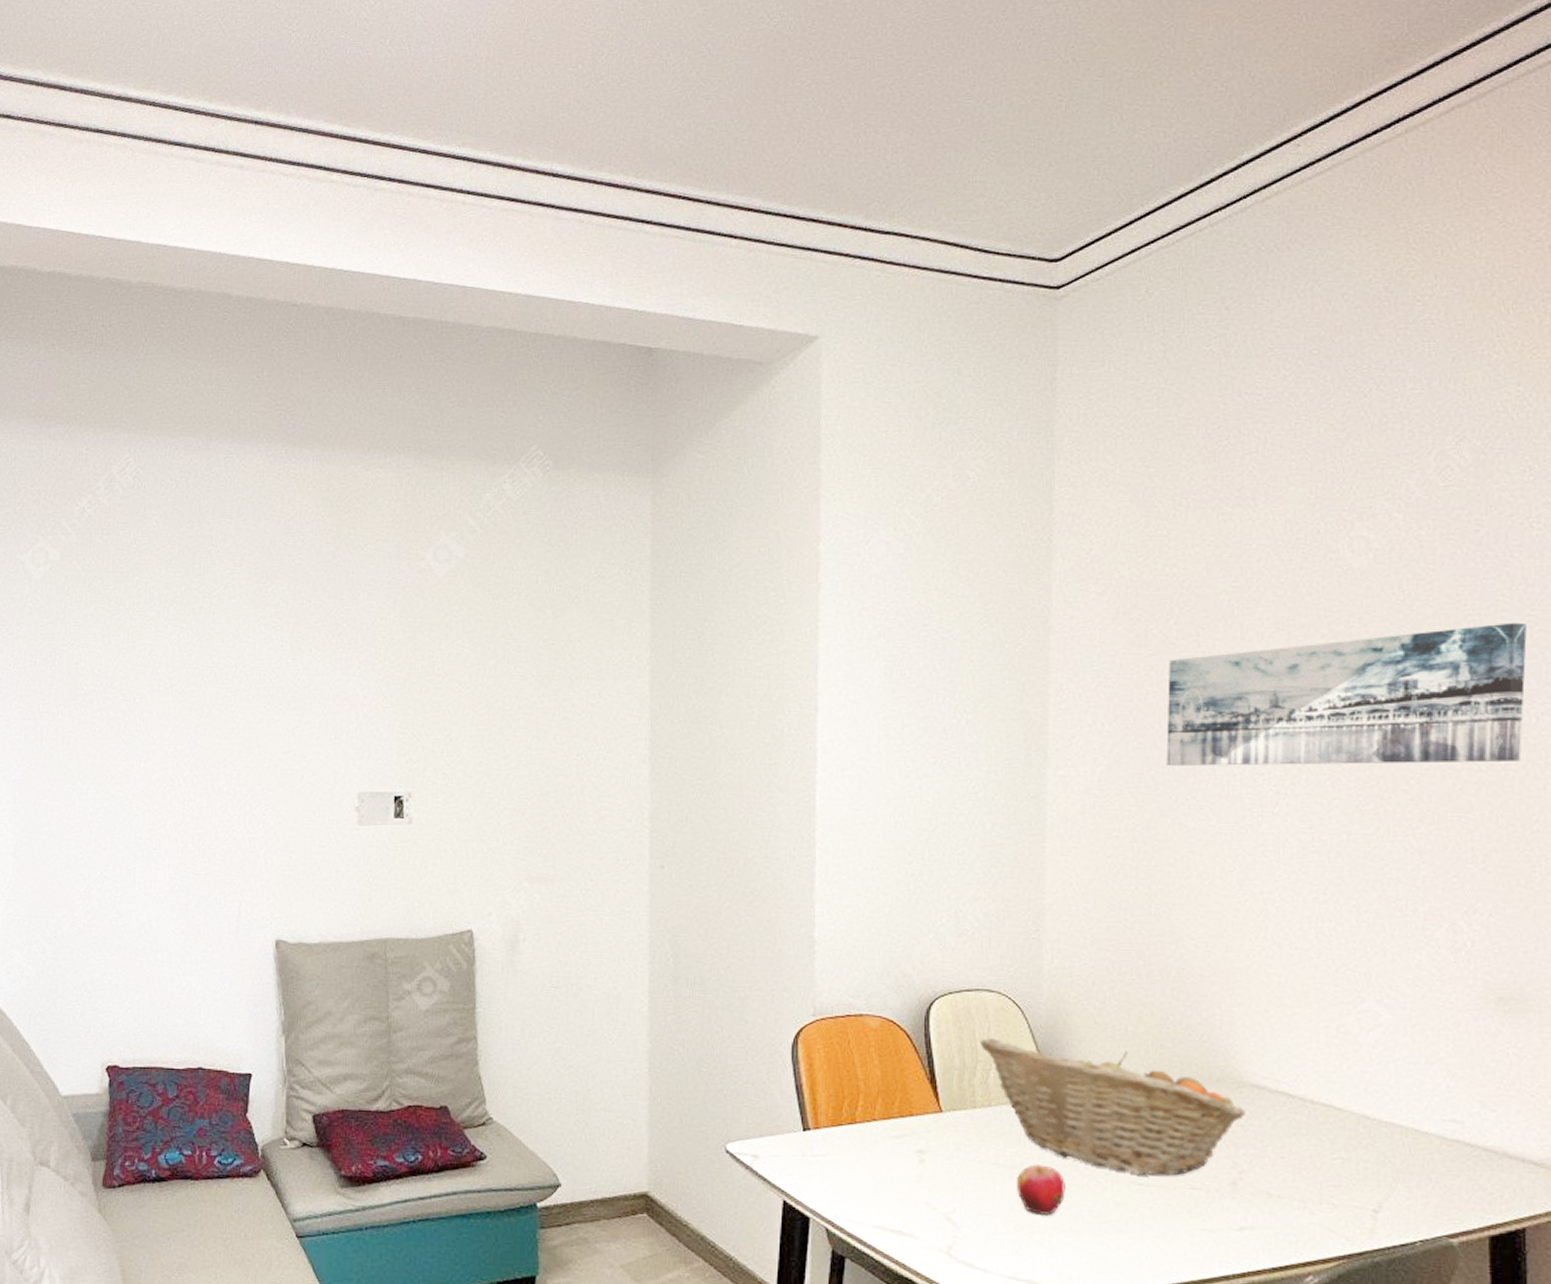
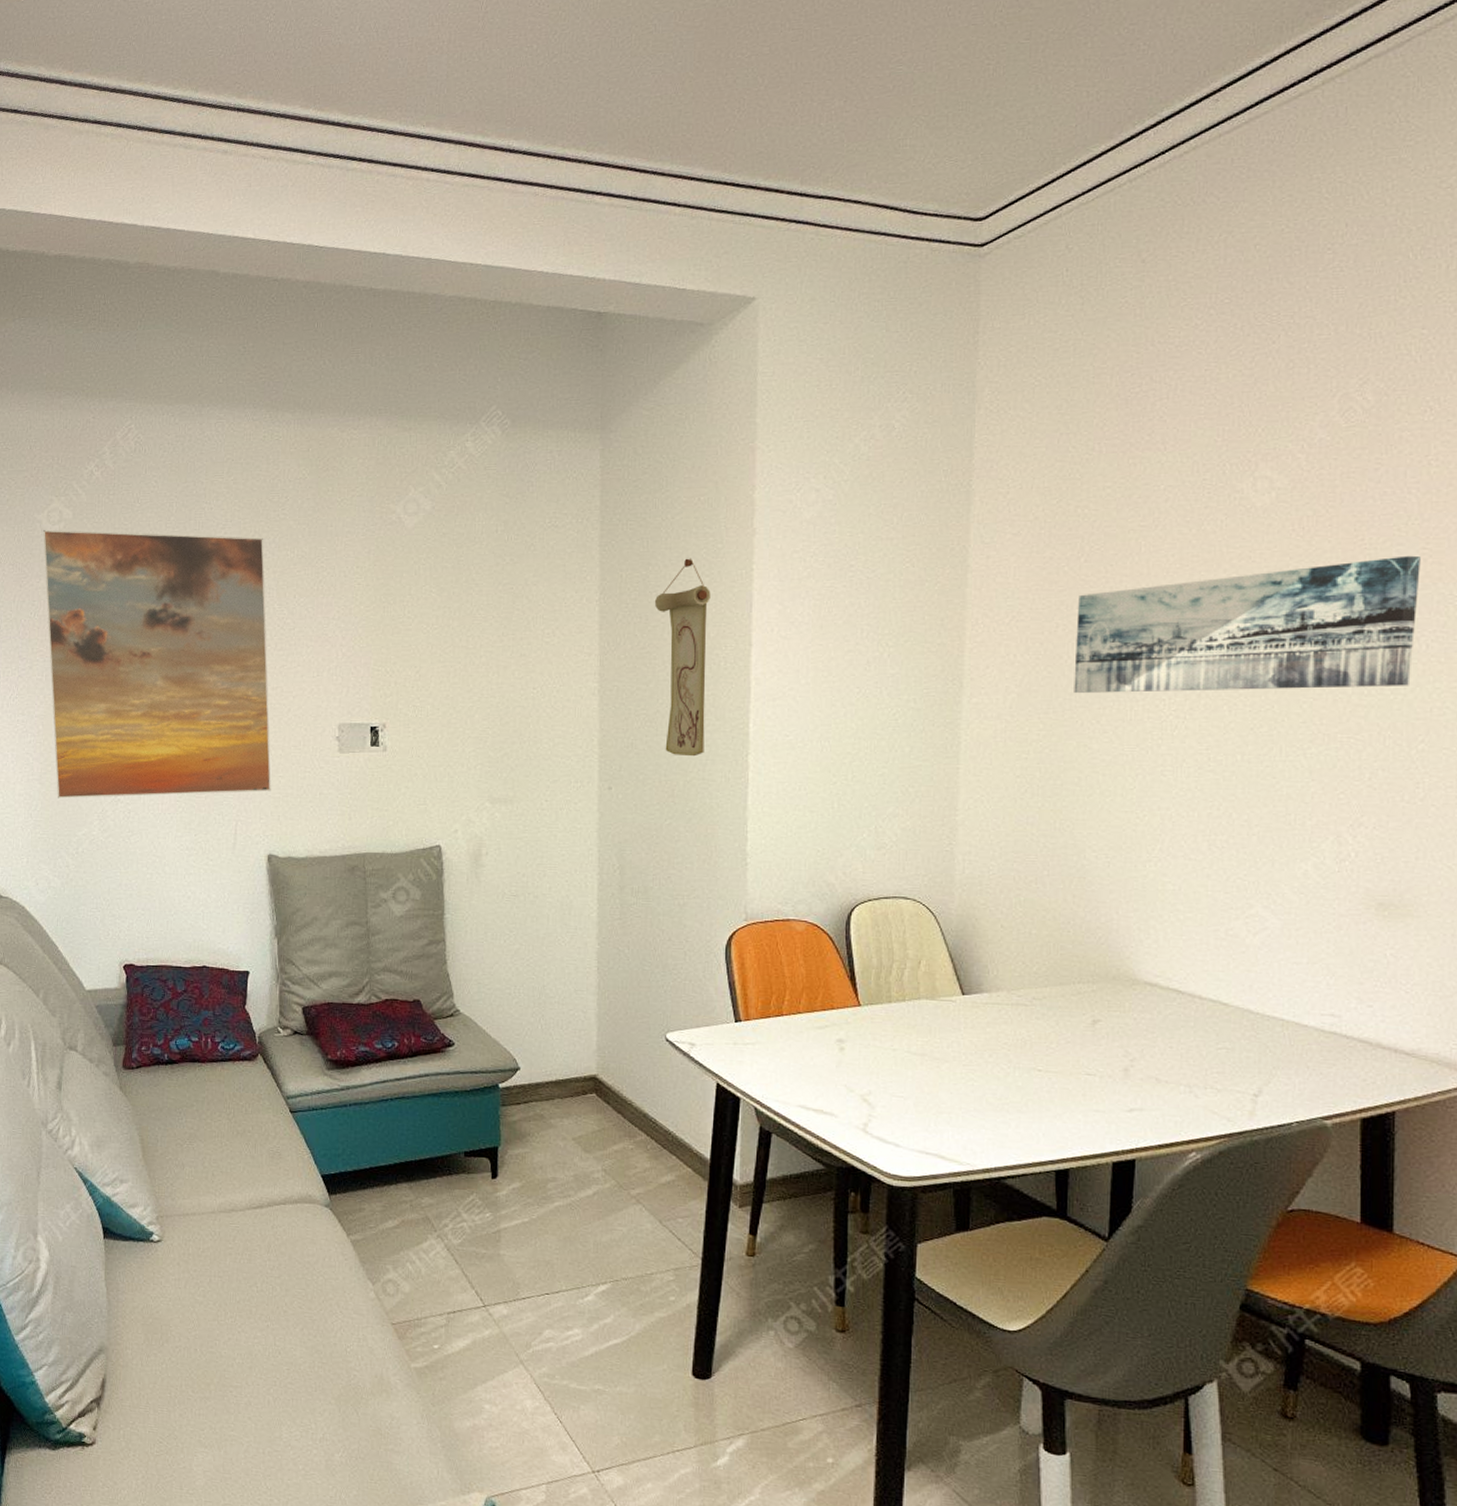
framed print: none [26,571,281,875] -> present [43,529,271,799]
wall scroll: none [710,614,772,832] -> present [654,558,711,757]
fruit basket: present [979,1038,1245,1176] -> none [895,940,1138,1063]
apple: present [1017,1164,1065,1215] -> none [927,1052,971,1097]

